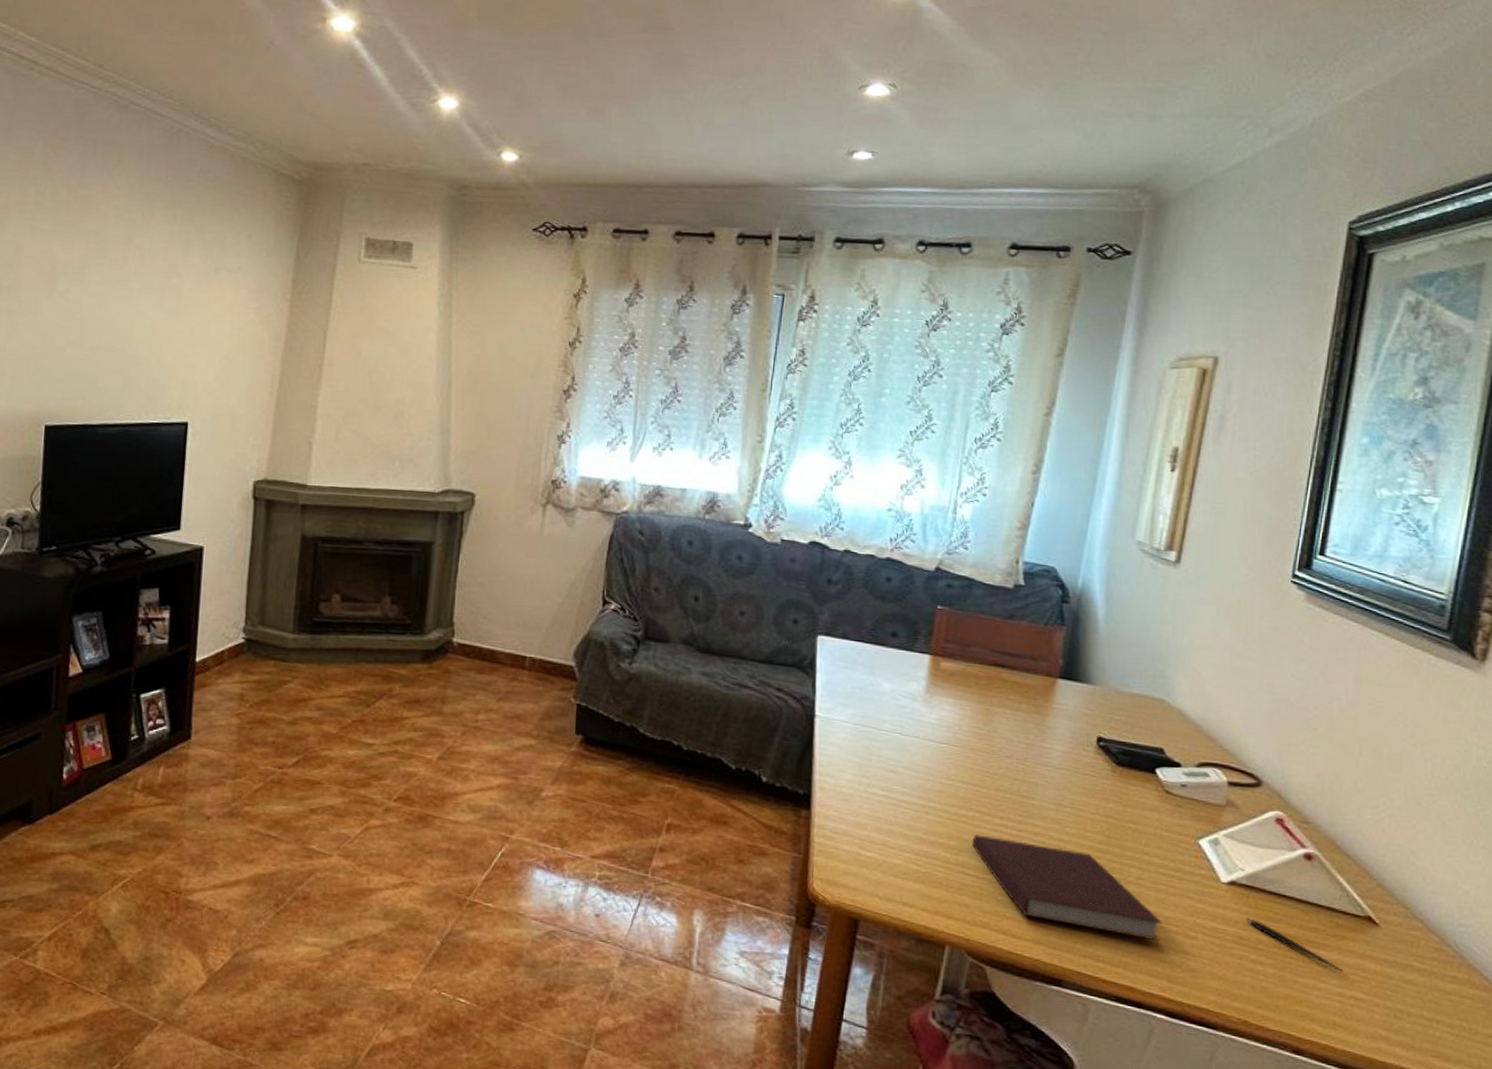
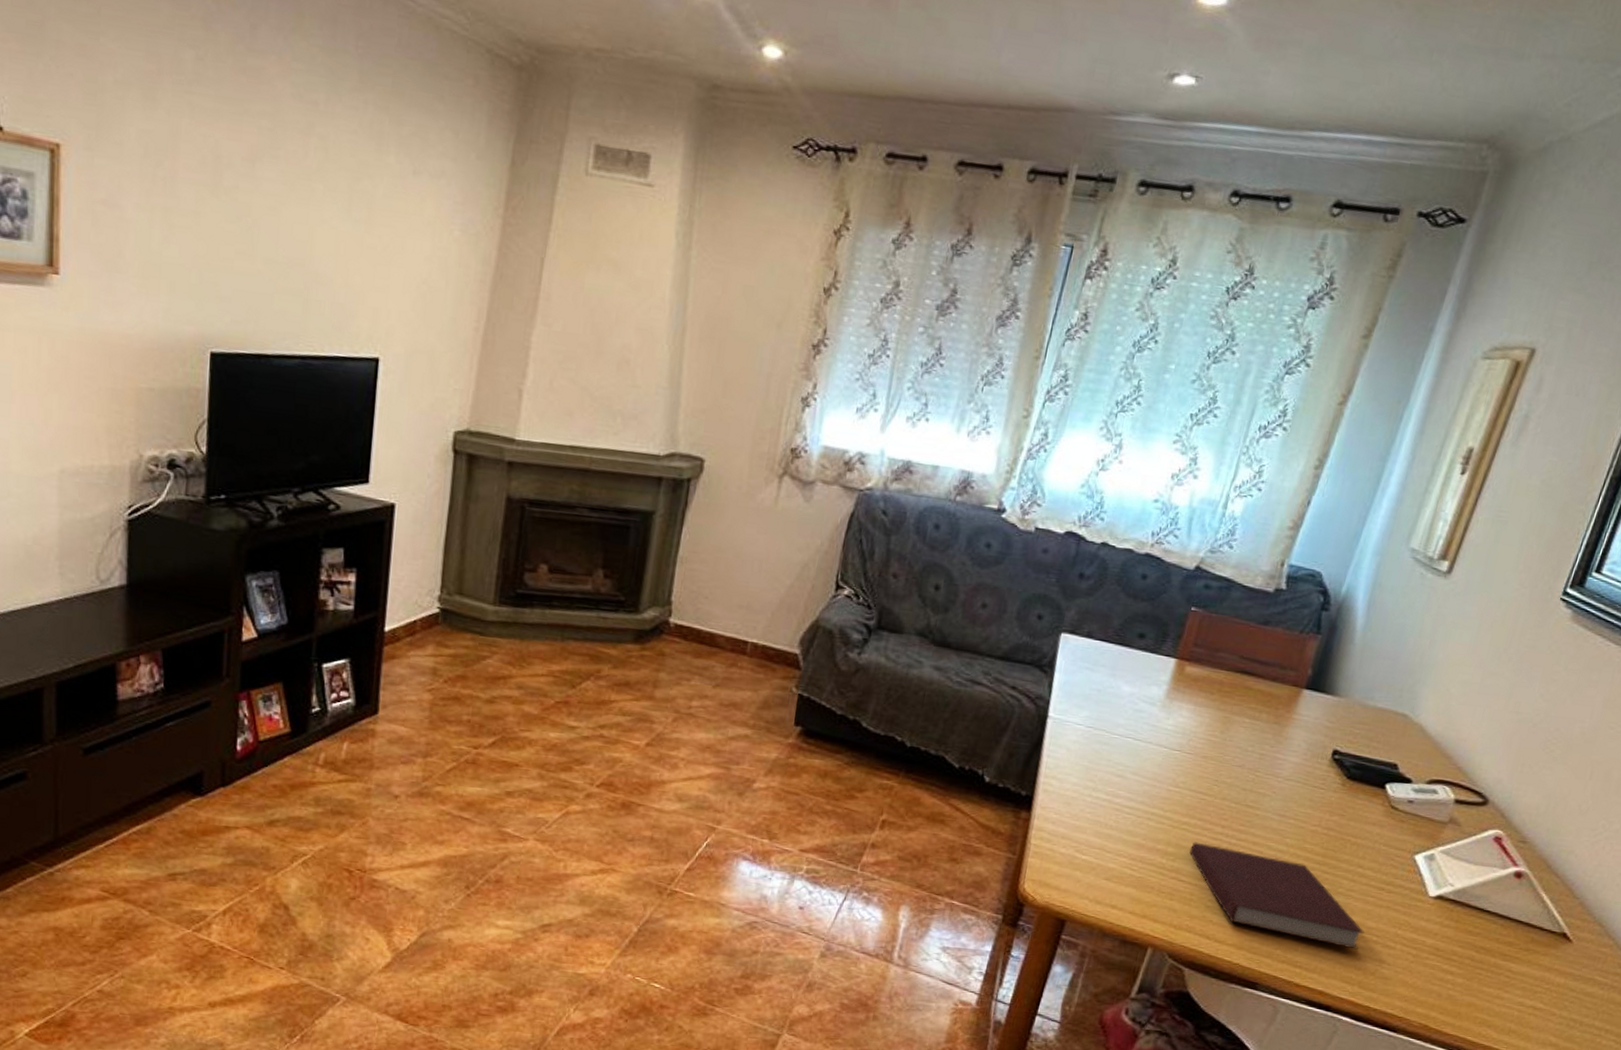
pen: present [1246,917,1343,972] -> none [1446,930,1529,984]

